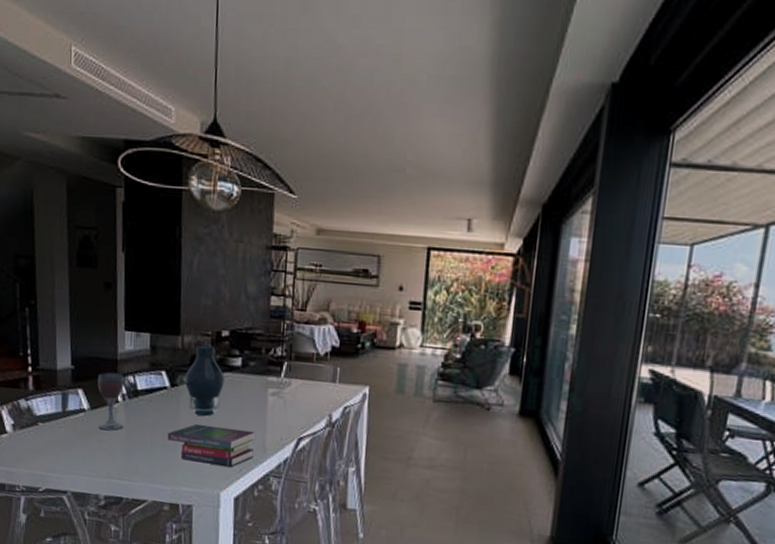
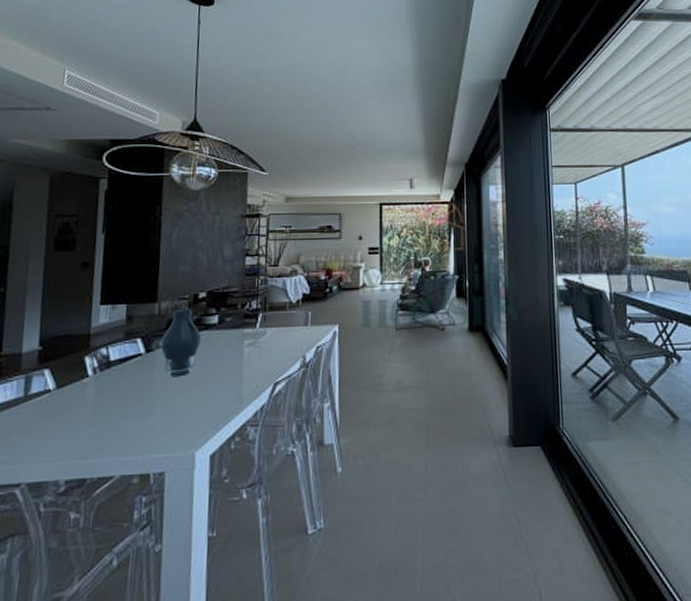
cup: present [97,372,124,431] -> none [65,347,96,408]
books: present [167,423,256,467] -> none [139,383,233,425]

